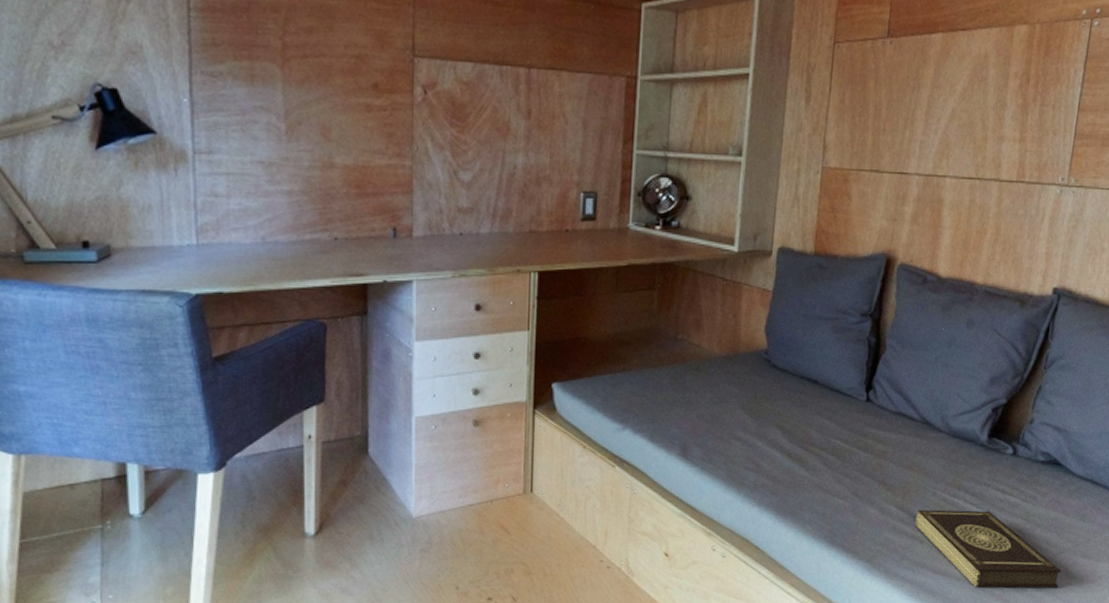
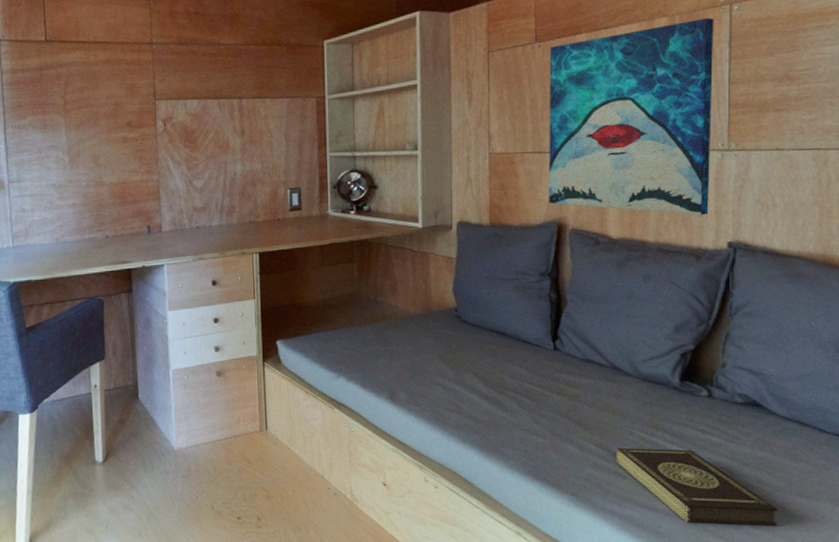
wall art: none [880,31,1074,256] -> present [548,17,714,215]

